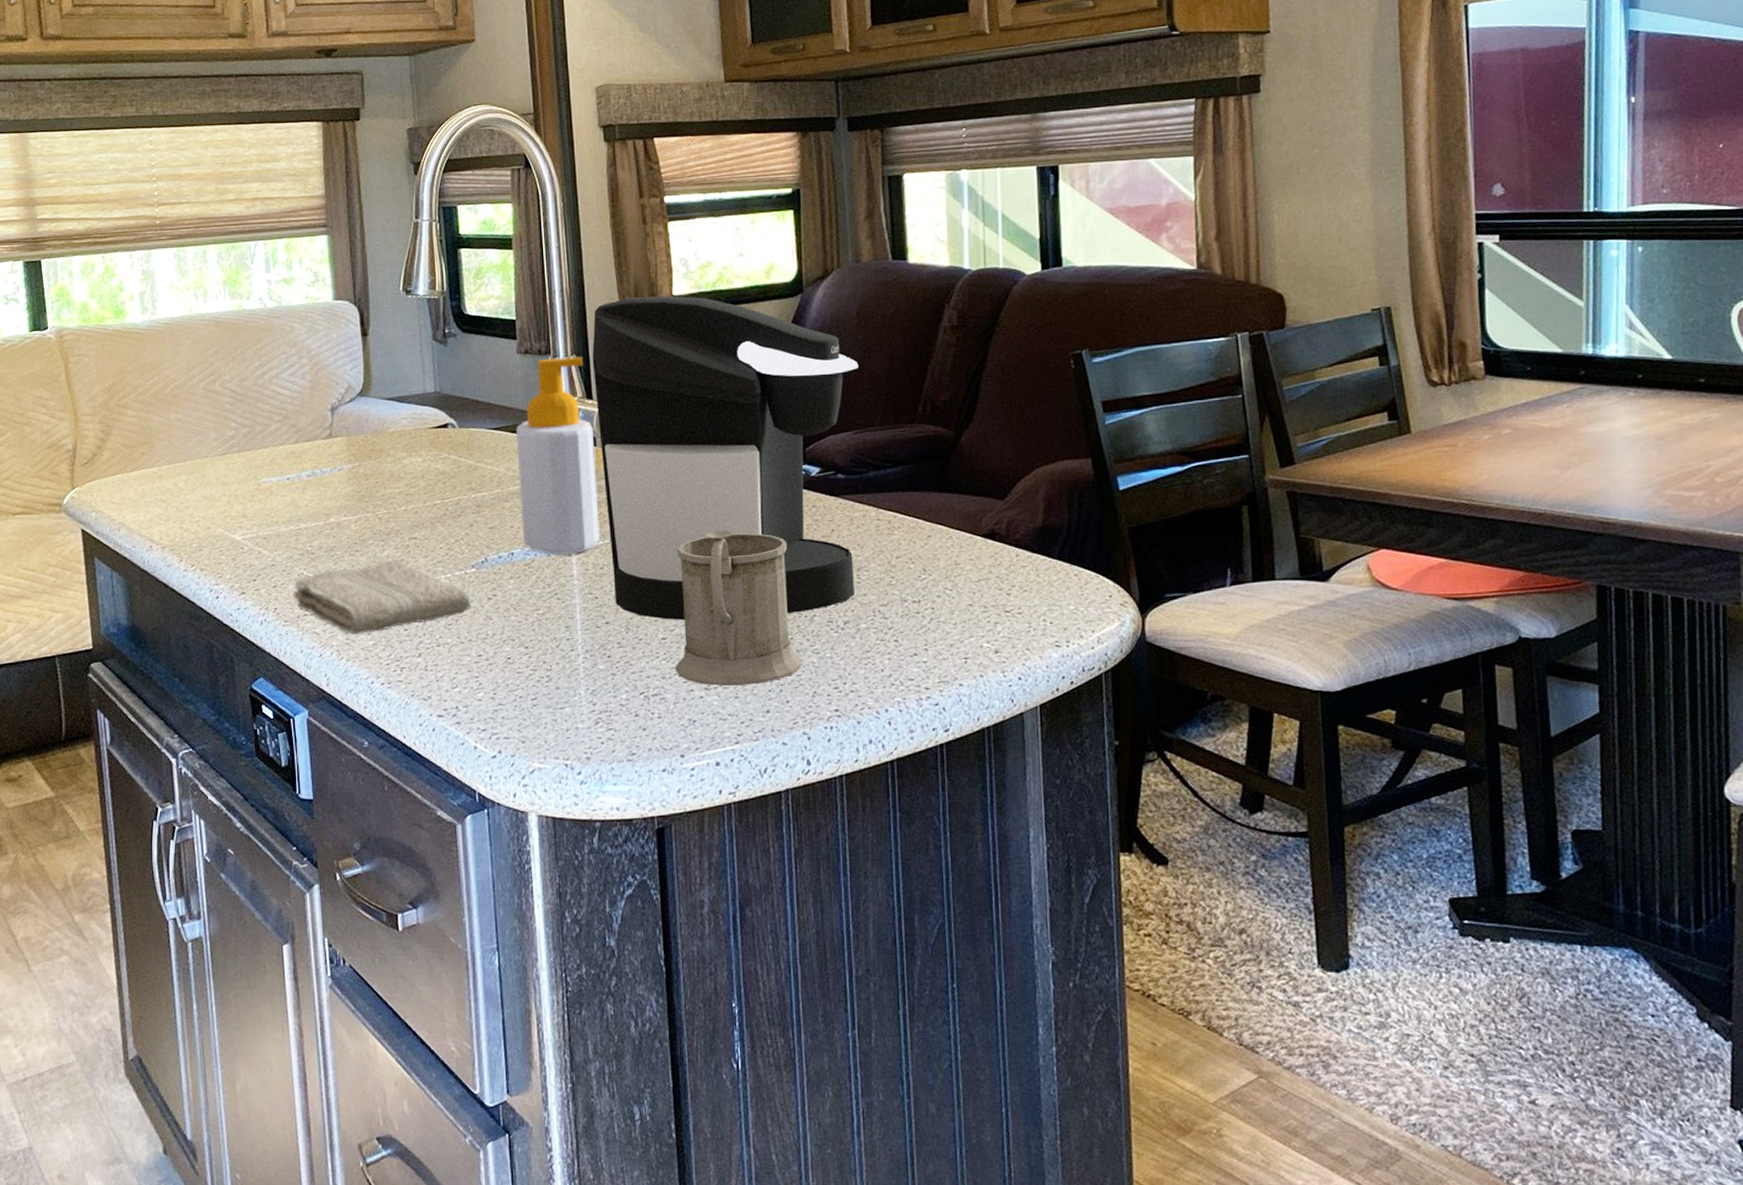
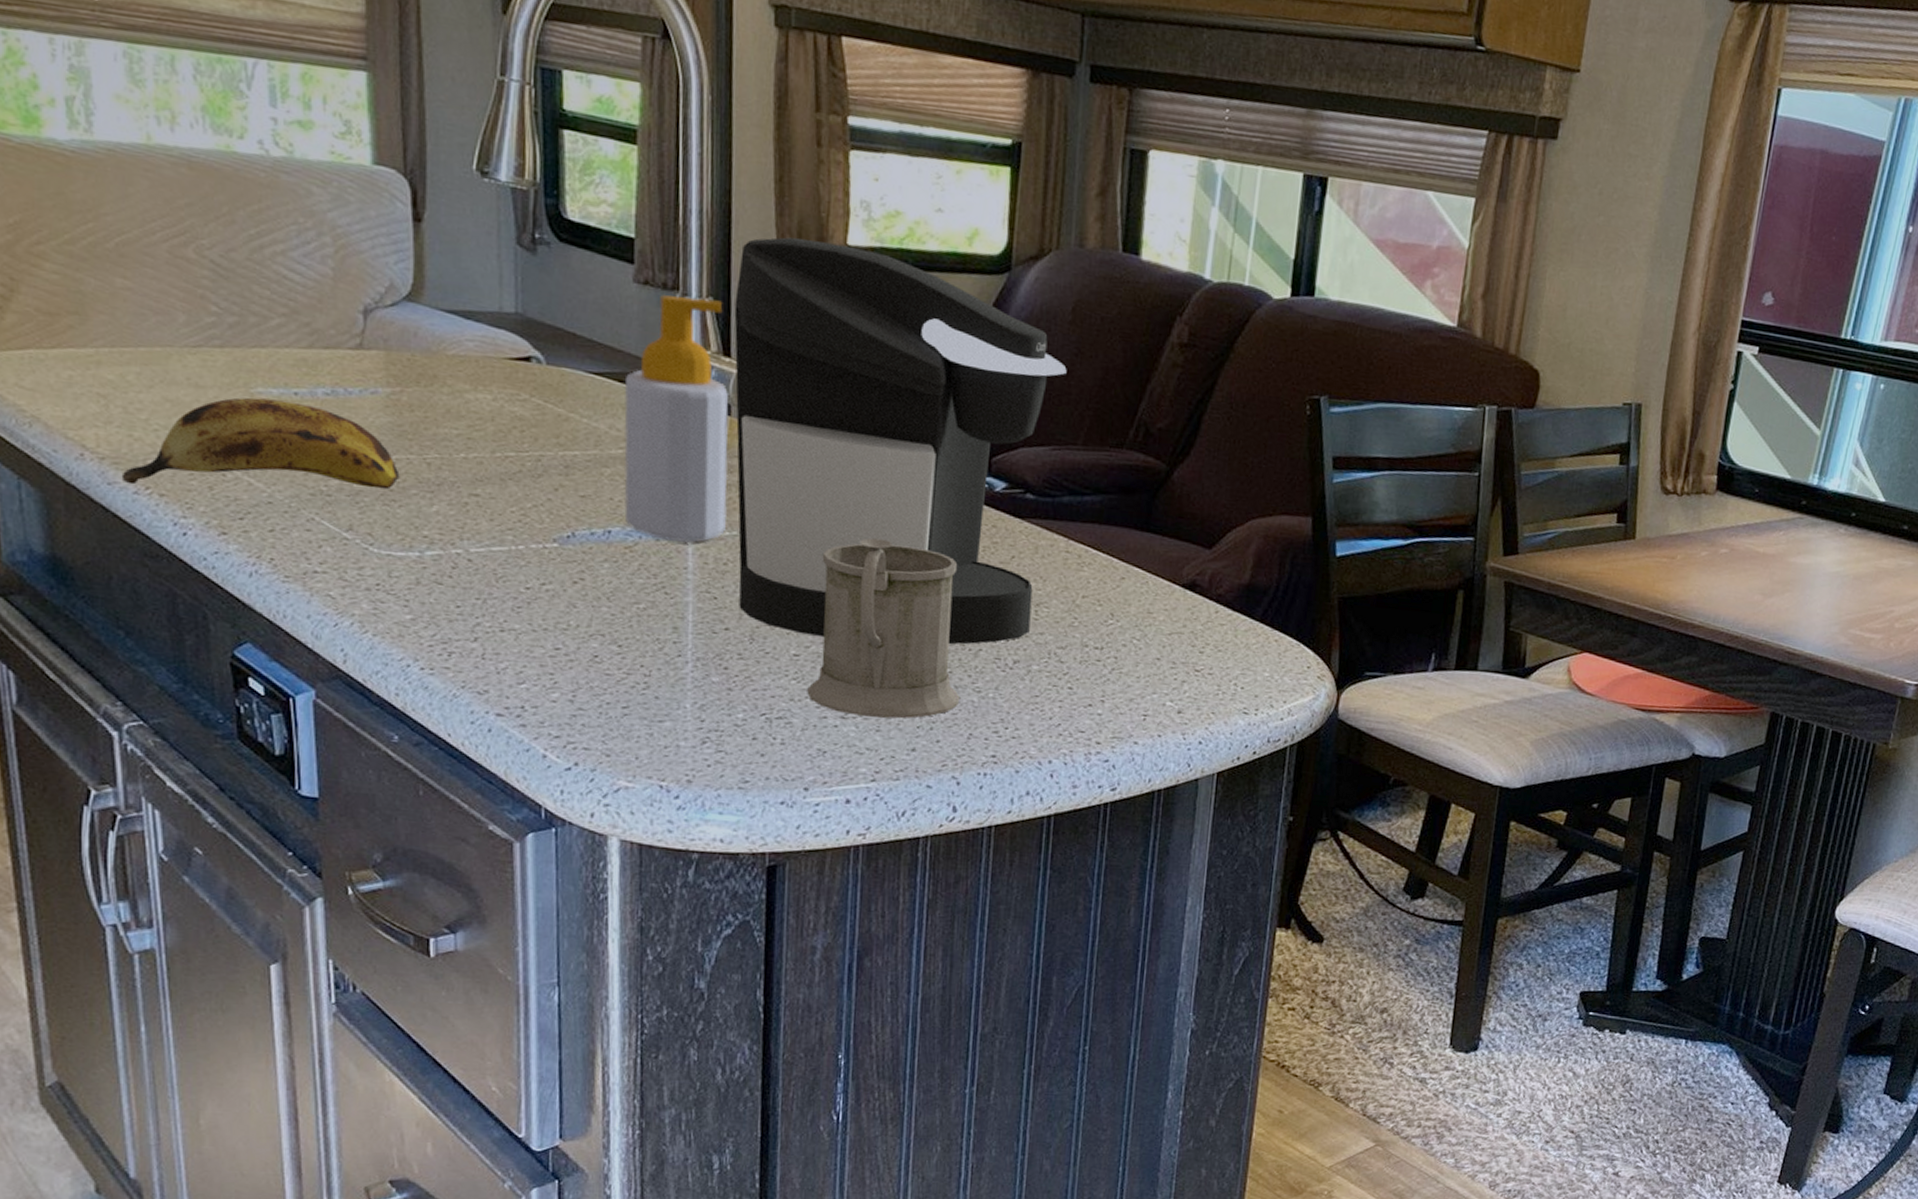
banana: none [176,485,360,565] -> present [121,397,400,490]
washcloth: present [293,560,472,634] -> none [298,519,551,605]

